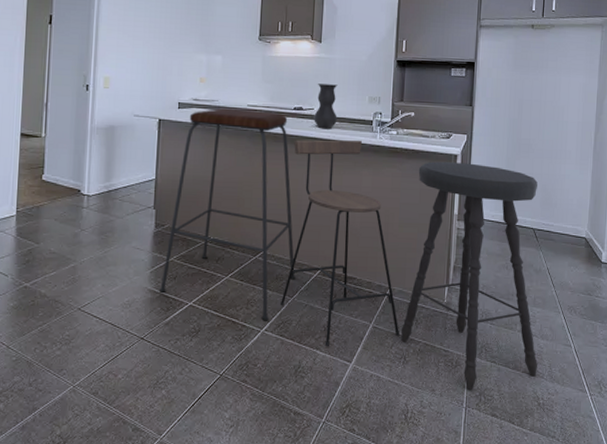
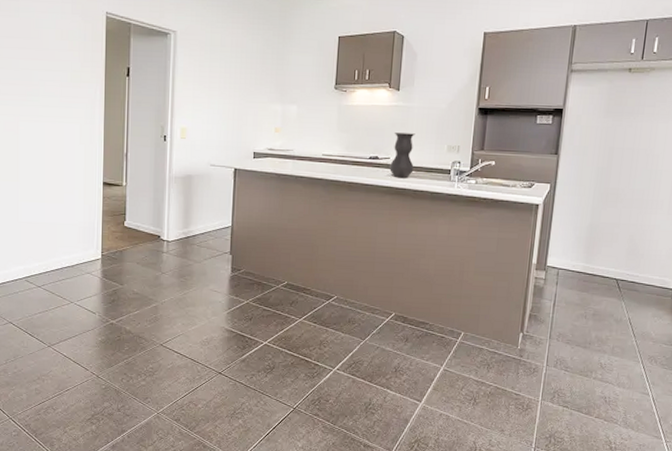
bar stool: present [160,108,296,321] -> none [236,157,368,361]
bar stool: present [279,139,400,347] -> none [351,188,471,387]
music stool: present [401,161,538,390] -> none [472,211,624,432]

